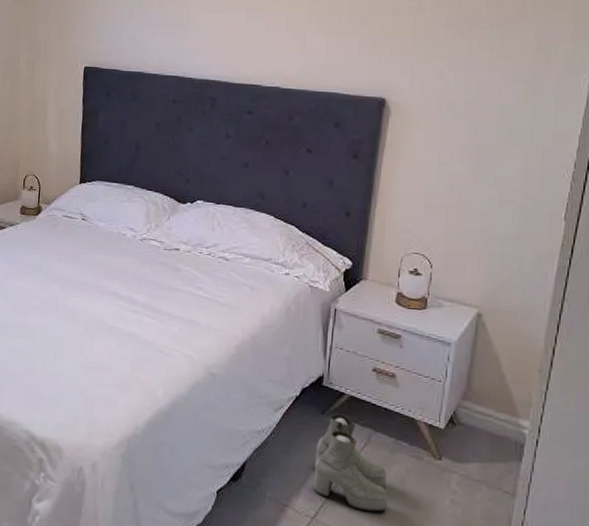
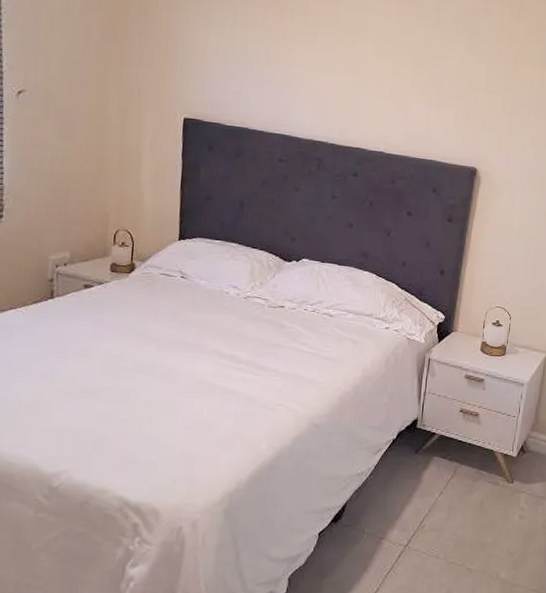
boots: present [314,413,388,512] -> none [407,452,470,533]

